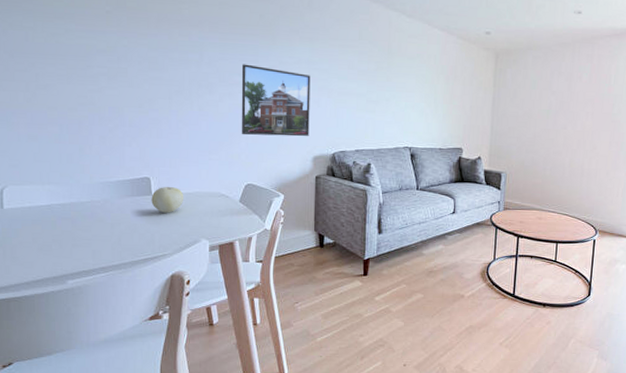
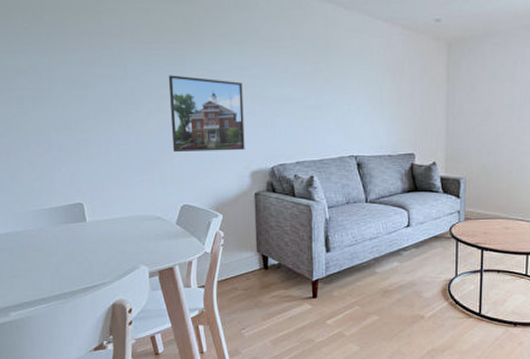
fruit: present [151,186,184,213] -> none [85,211,119,239]

